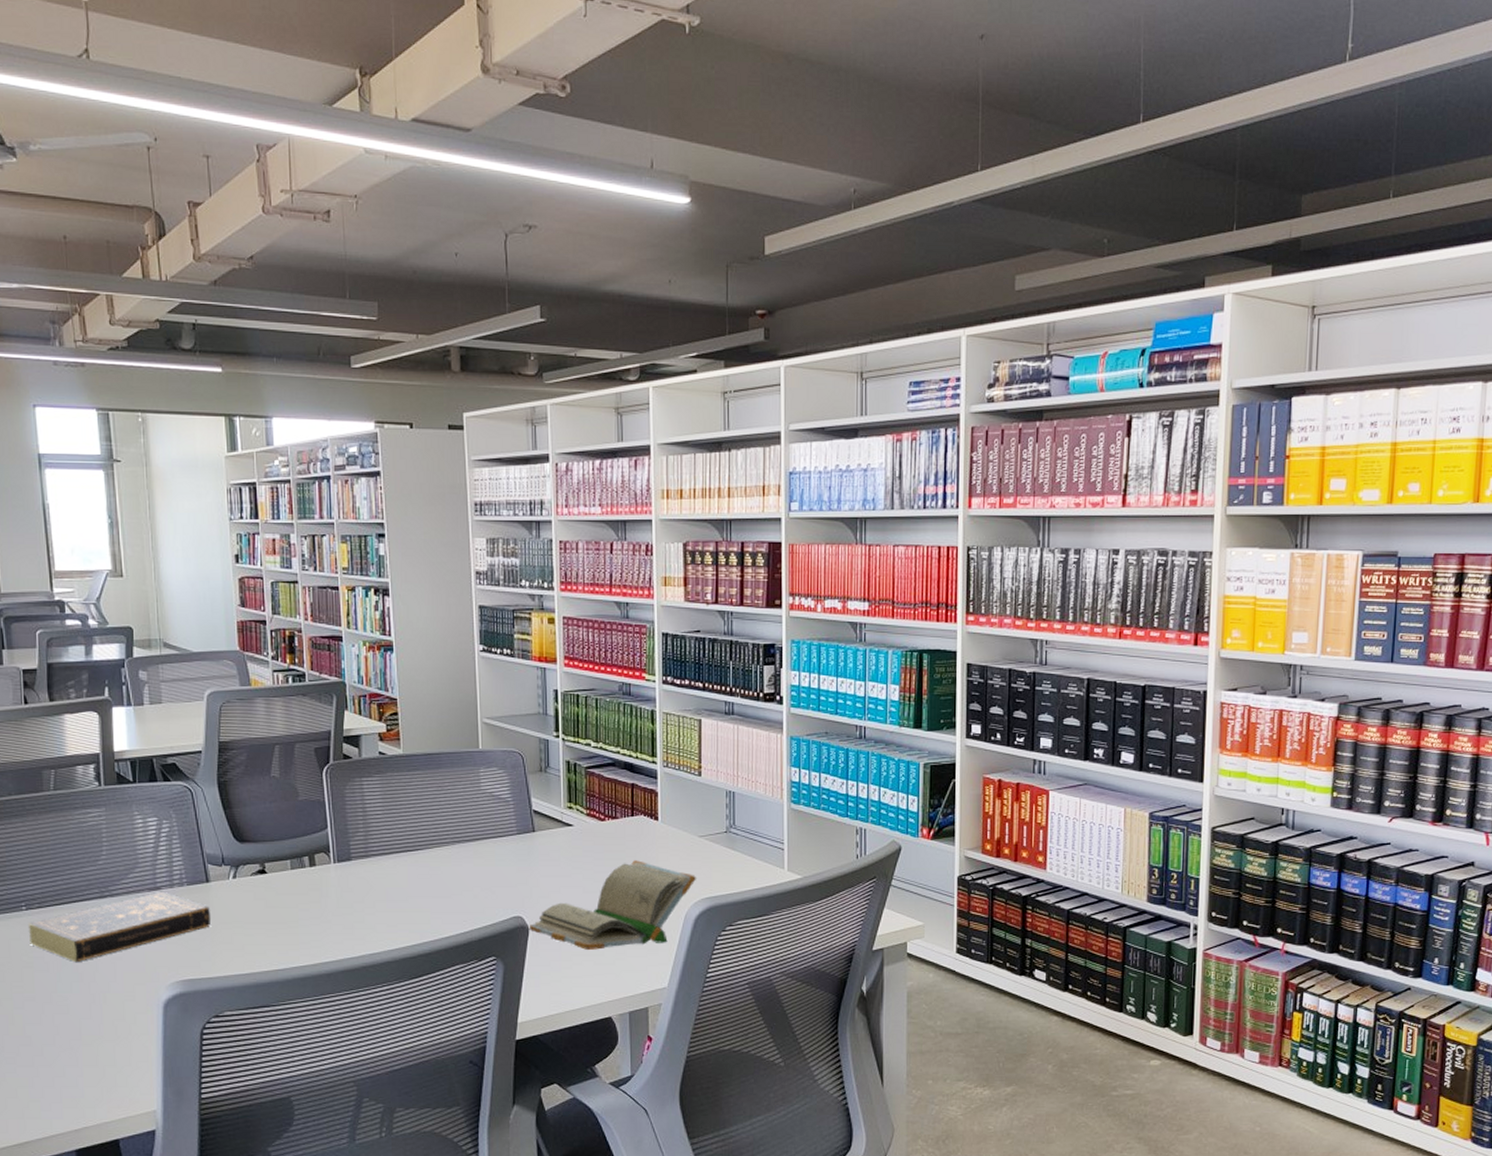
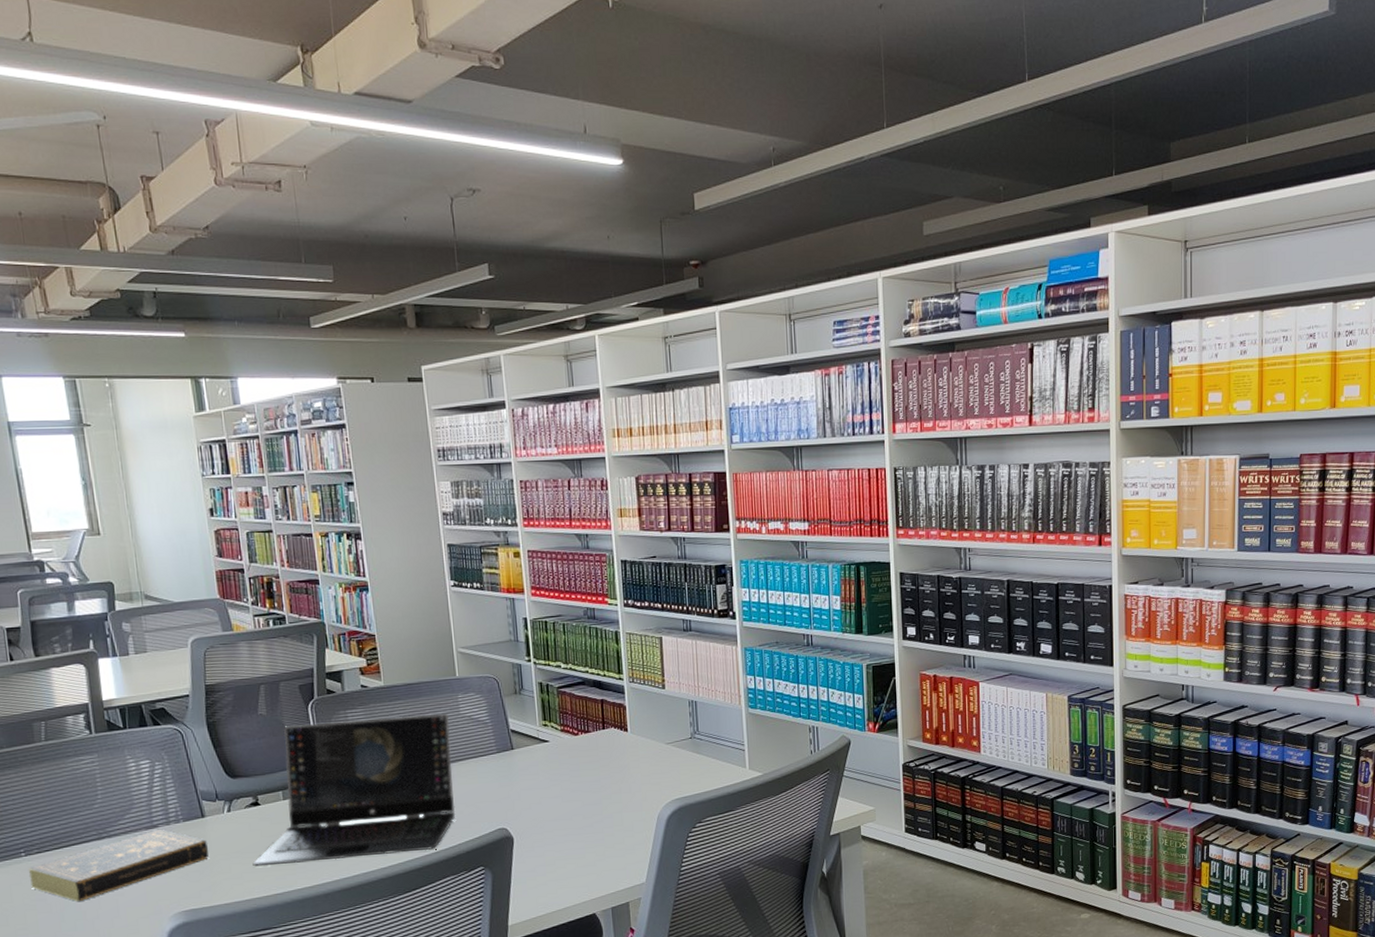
laptop: none [255,787,470,939] -> present [252,713,456,867]
book: present [527,860,697,950] -> none [512,769,667,854]

